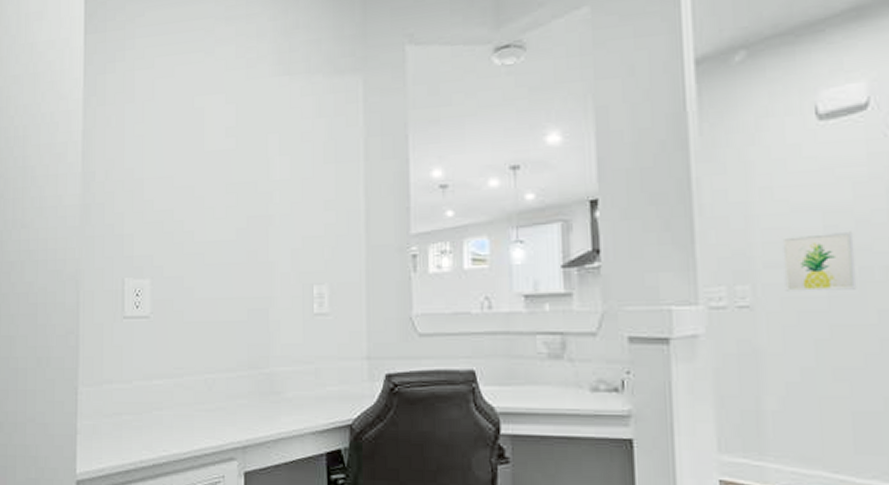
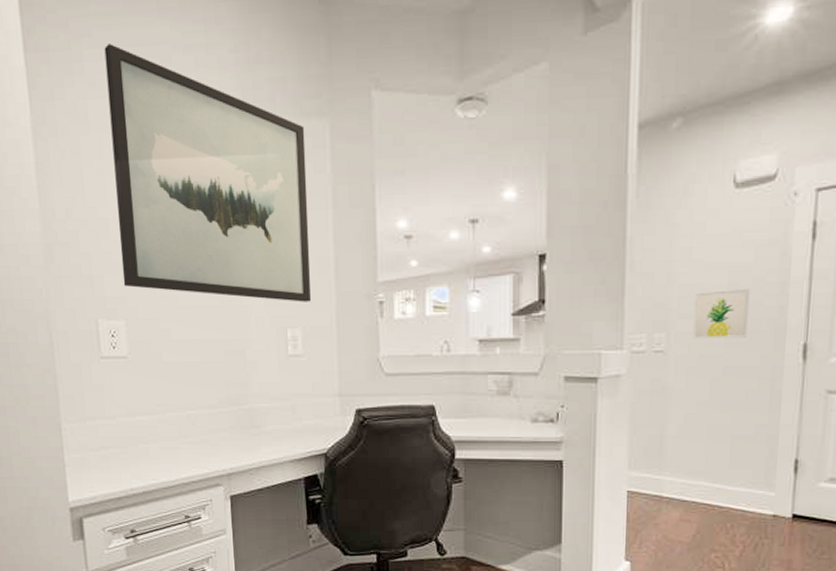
wall art: none [152,21,340,257] -> present [104,43,311,302]

